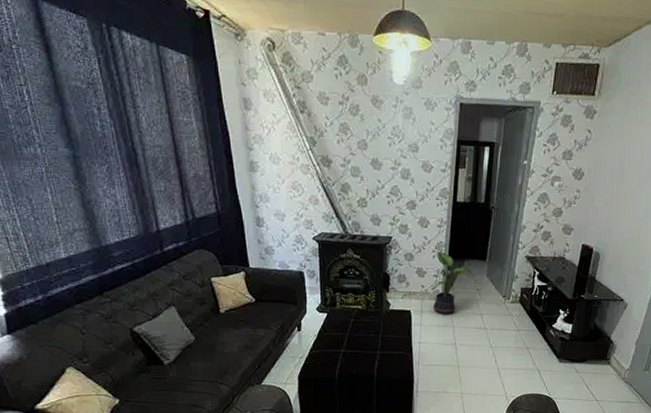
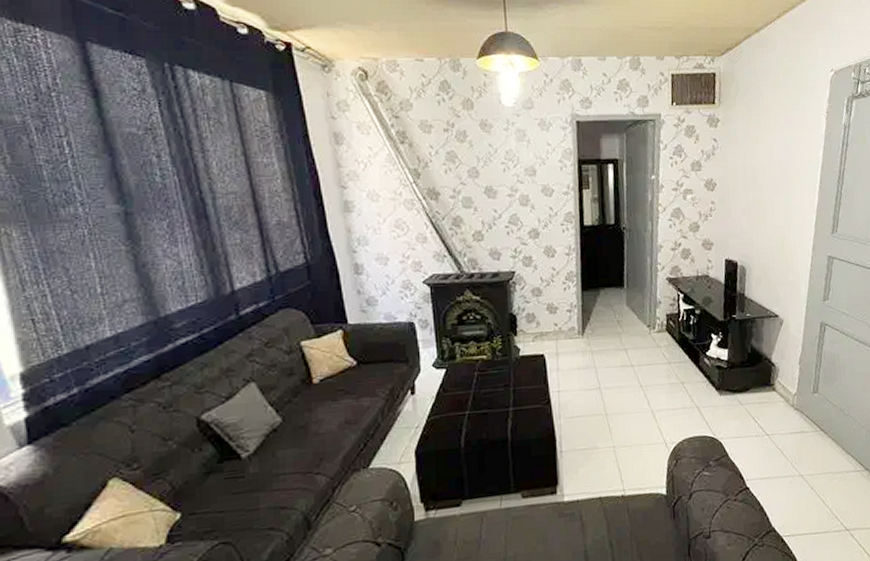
potted plant: present [431,251,472,315] -> none [566,282,610,355]

